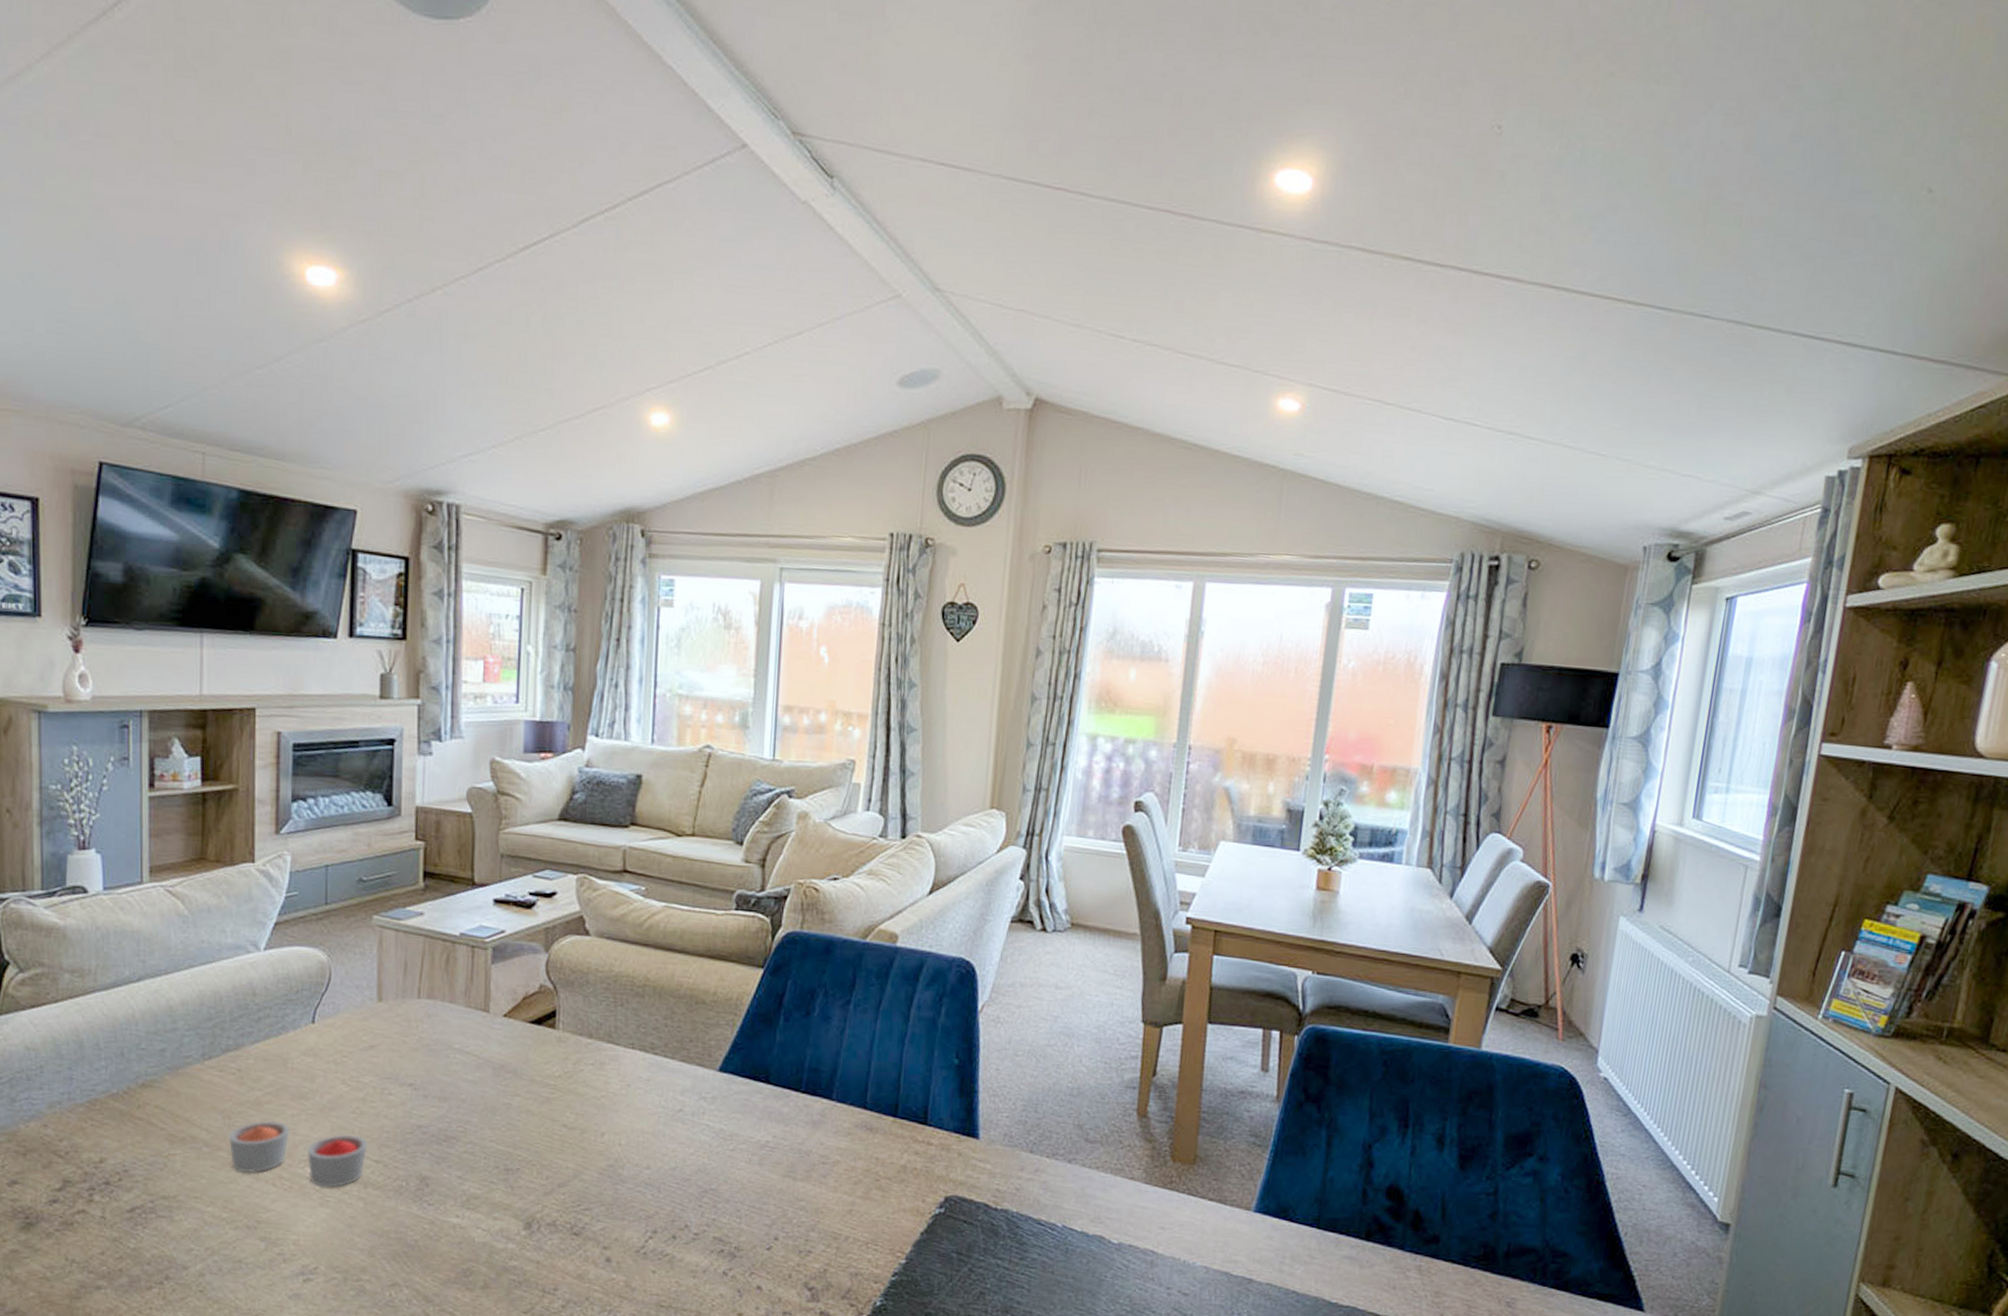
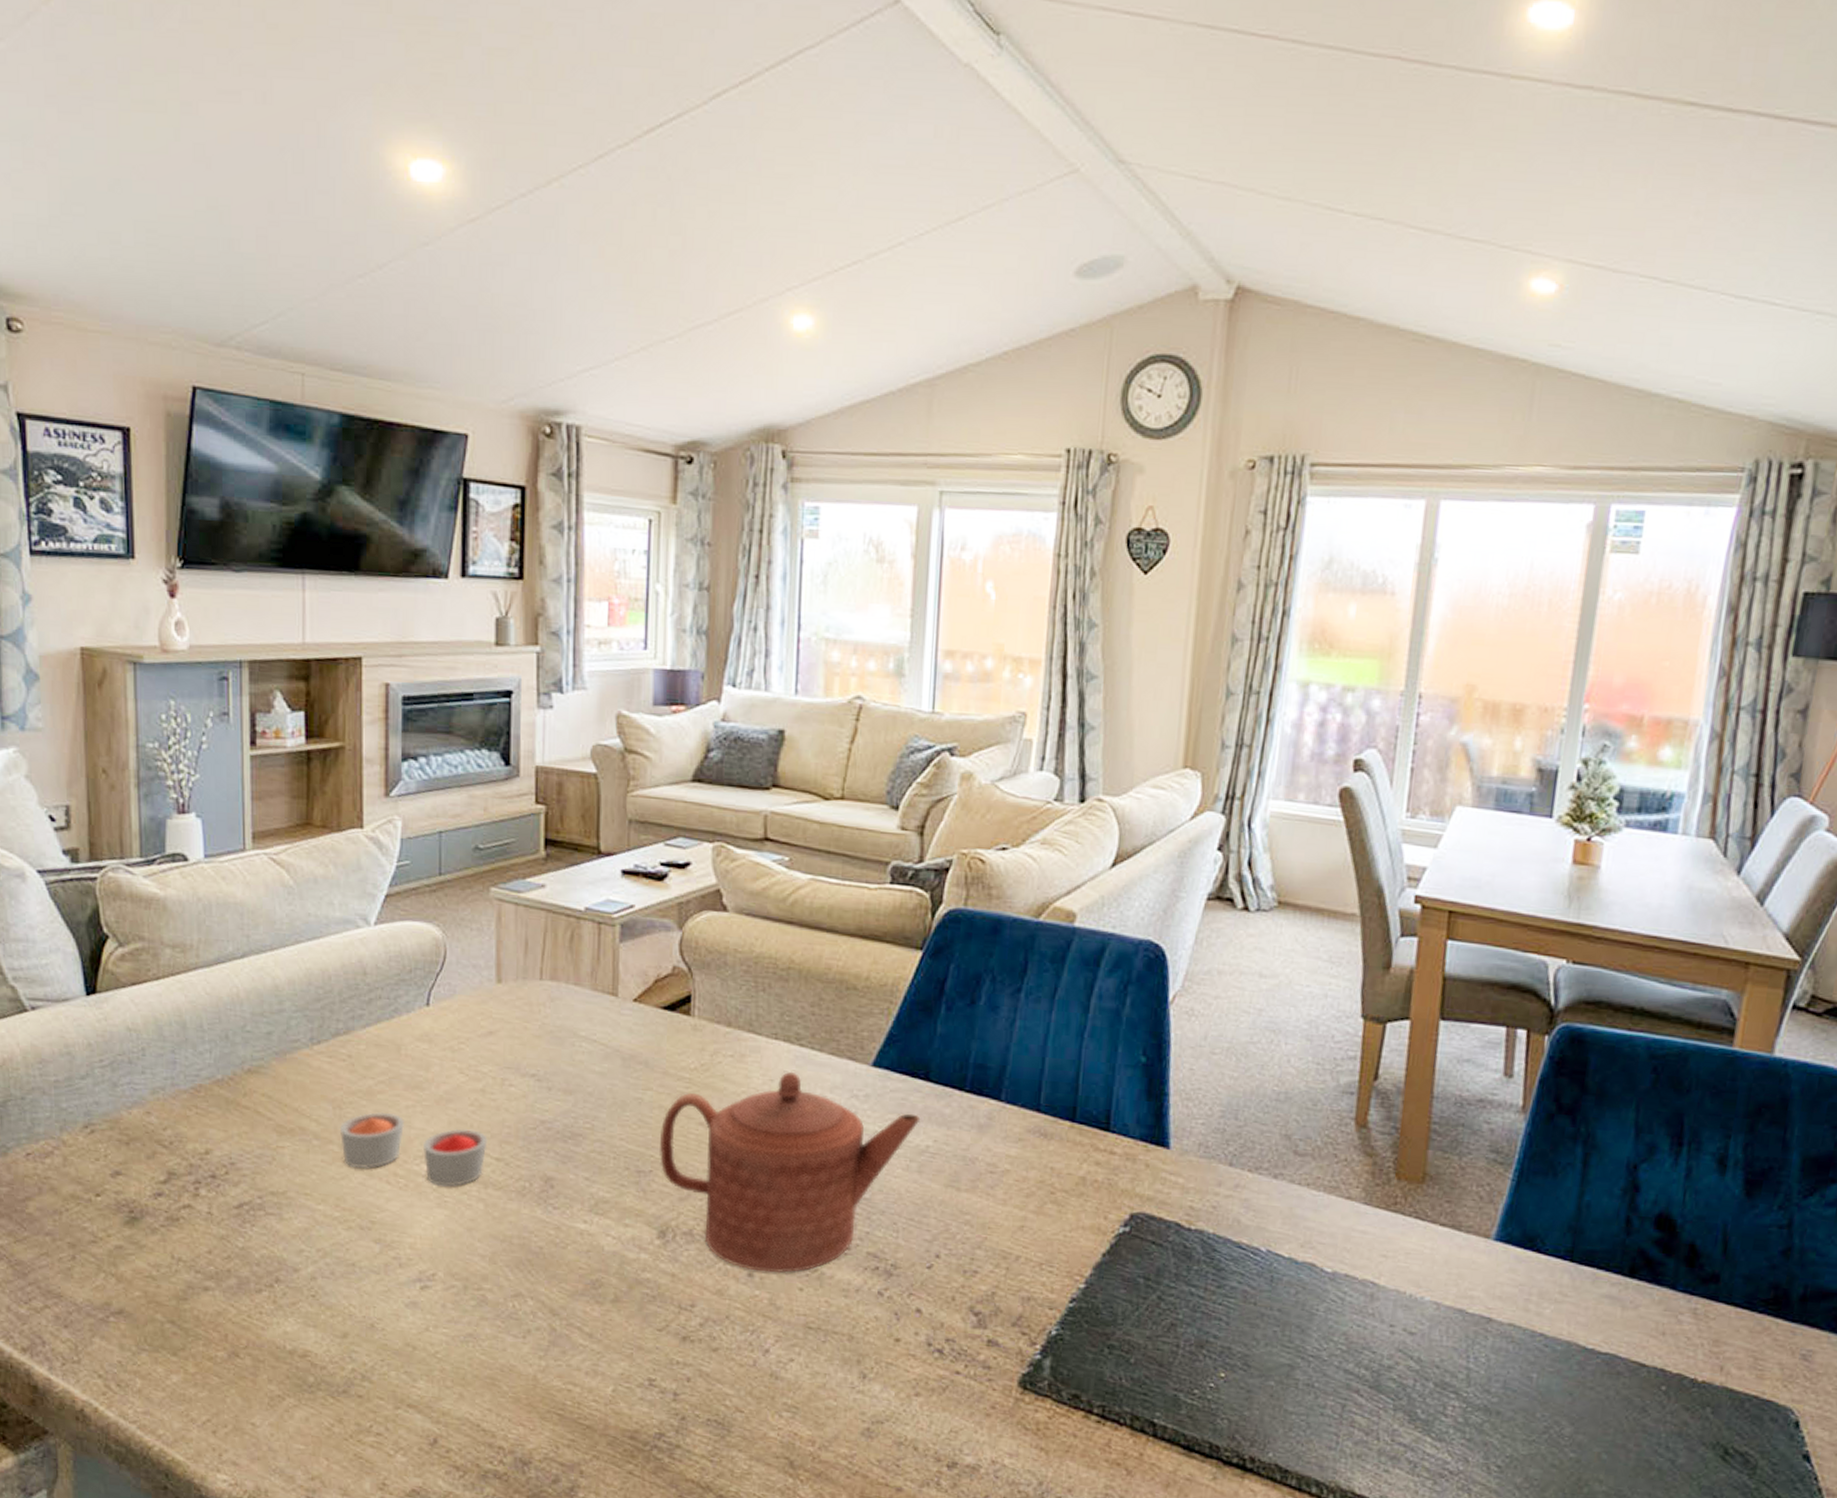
teapot: none [526,1077,762,1258] -> present [660,1071,921,1274]

